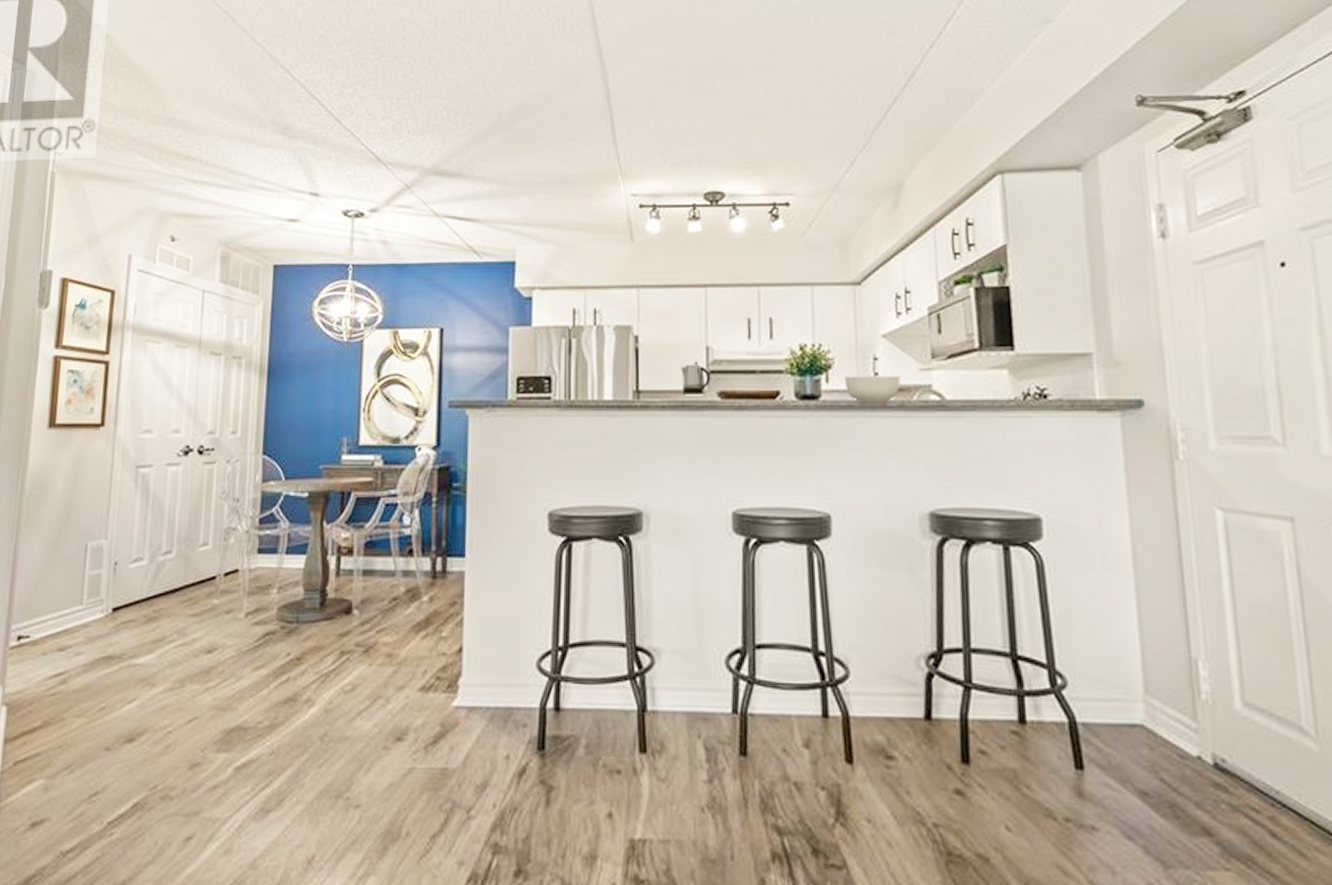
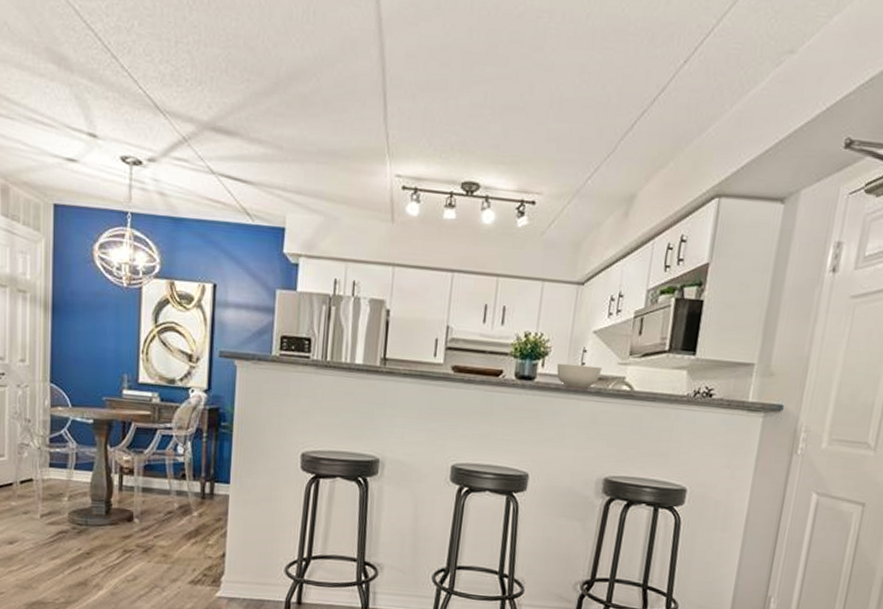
kettle: present [682,364,711,394] -> none [422,339,448,367]

